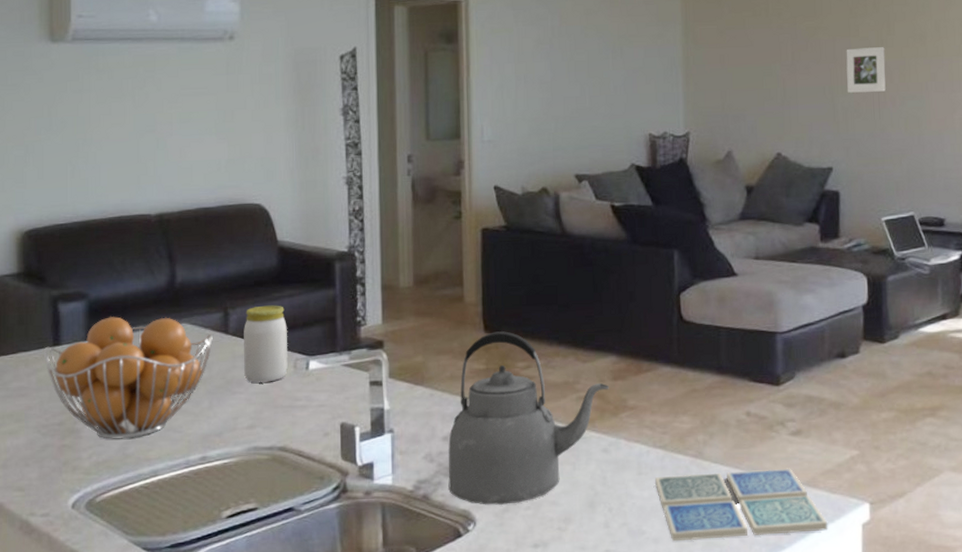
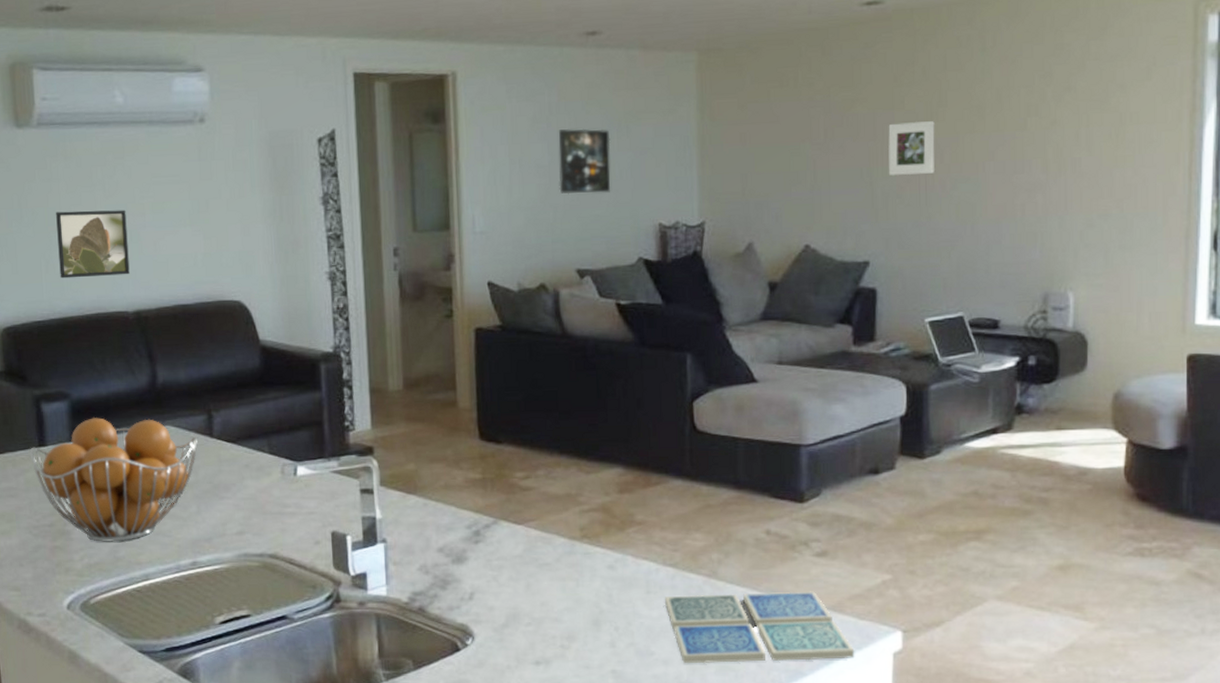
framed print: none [85,119,154,183] -> present [56,210,130,279]
jar: present [244,305,288,383] -> none [228,408,275,488]
kettle: present [448,331,609,505] -> none [444,439,615,620]
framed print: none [560,49,606,108] -> present [558,128,611,195]

